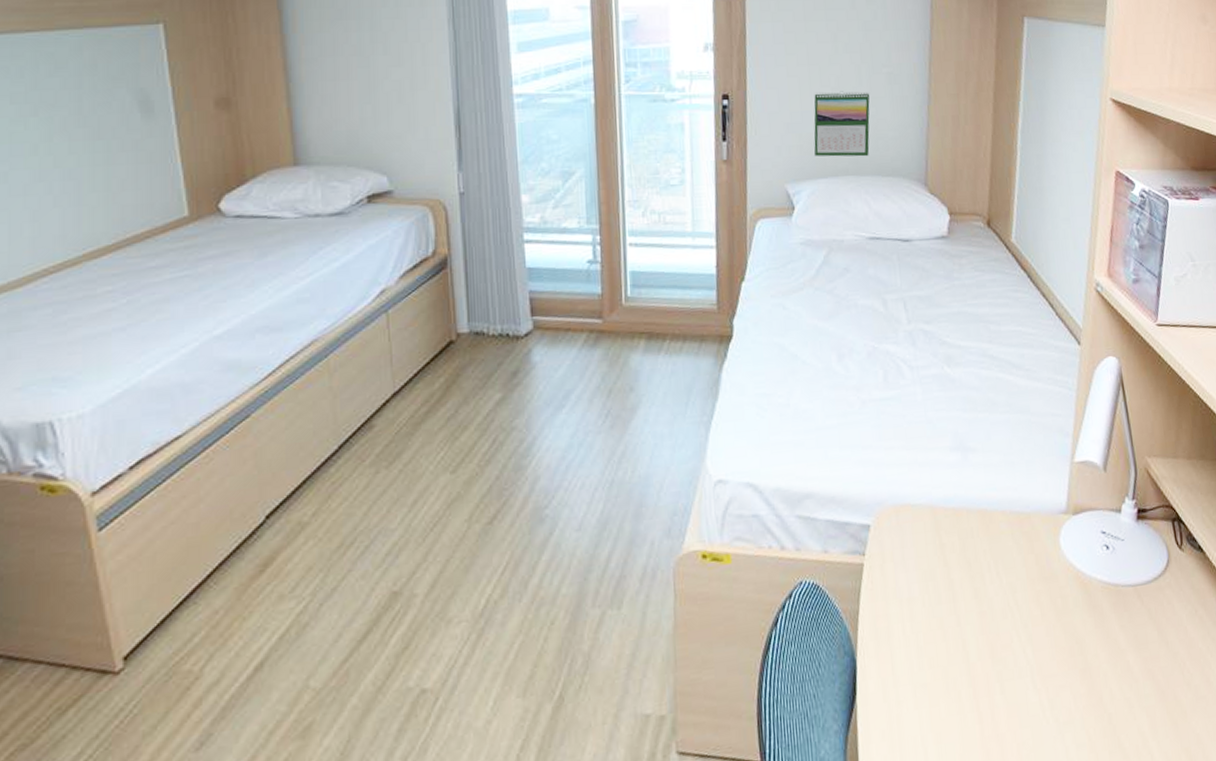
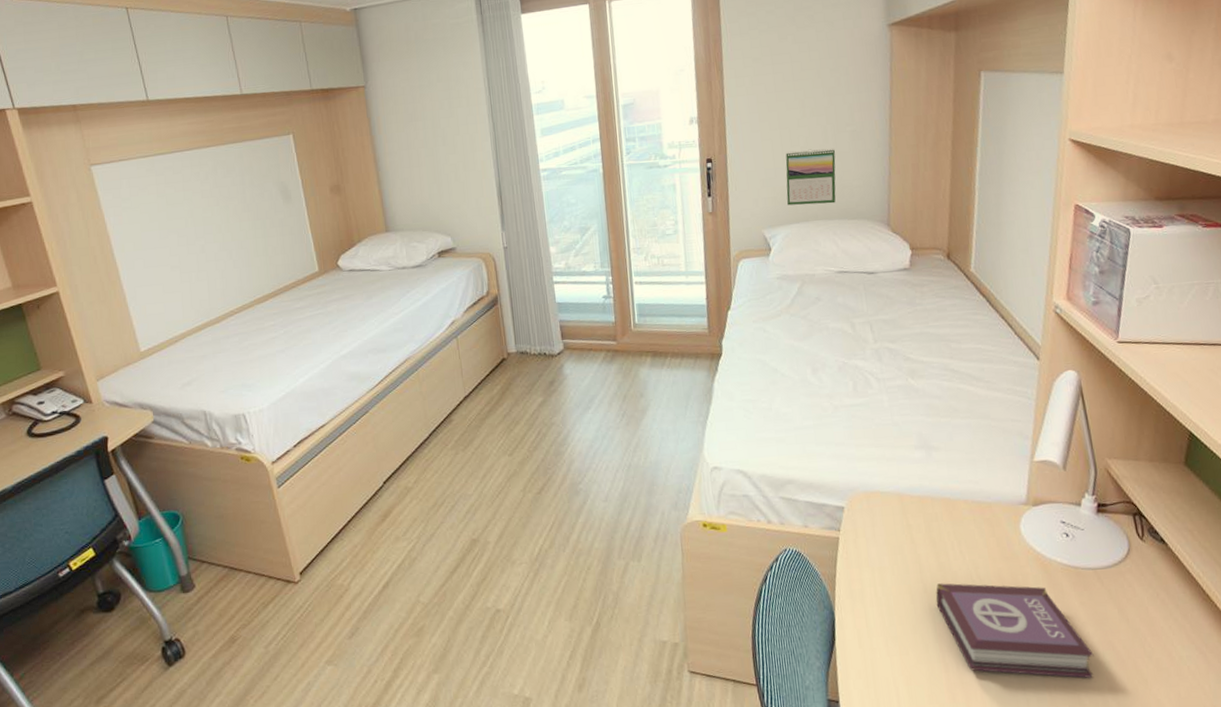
book: none [970,610,1134,719] -> present [936,583,1094,679]

